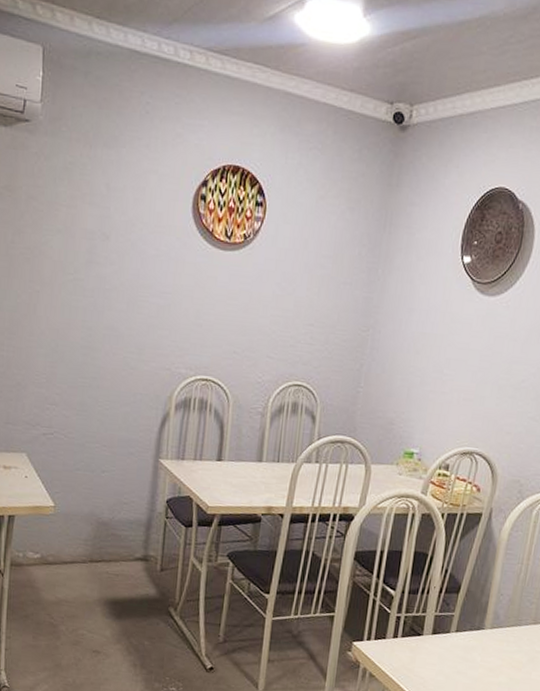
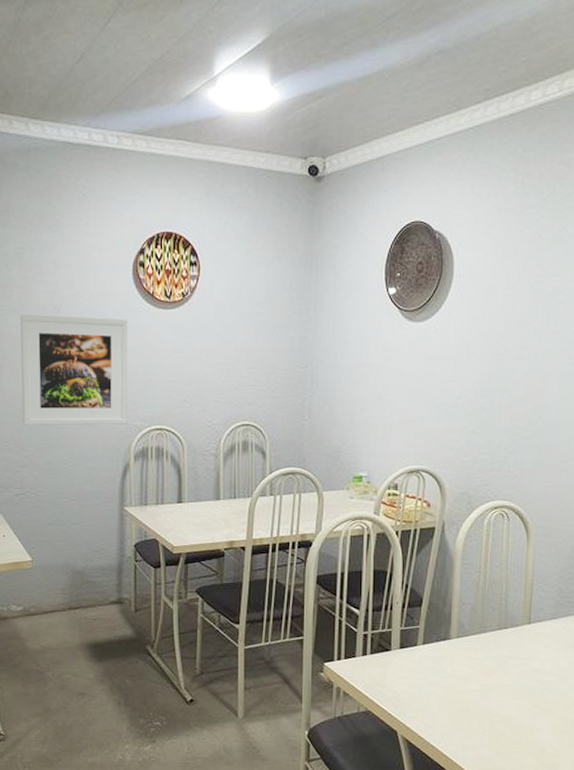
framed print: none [56,236,182,371] -> present [20,314,128,425]

